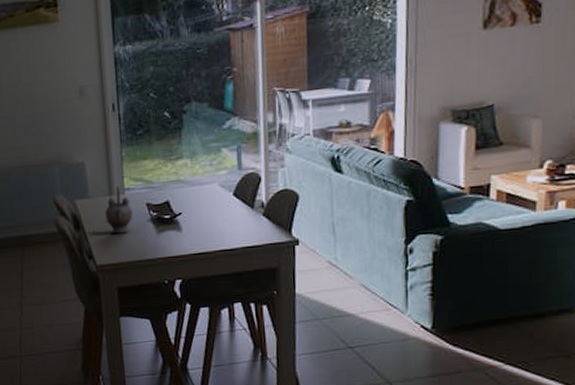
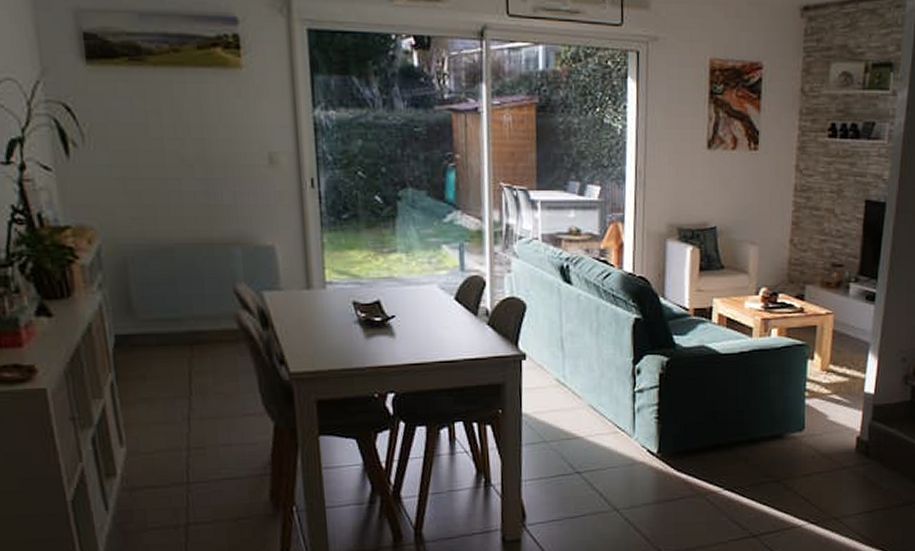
teapot: present [105,186,133,234] -> none [301,278,336,336]

